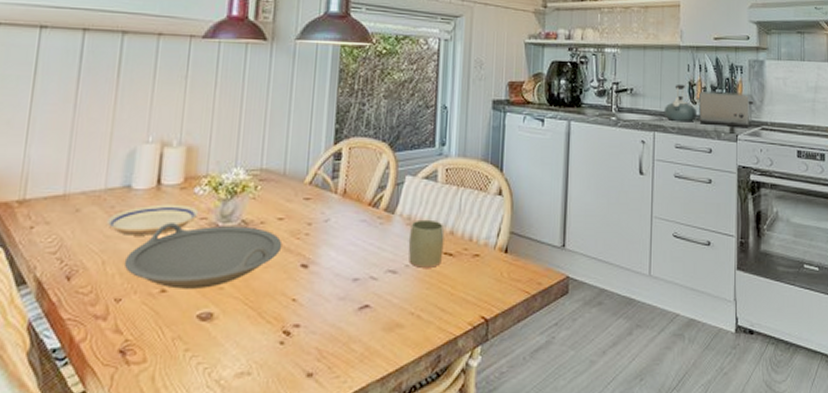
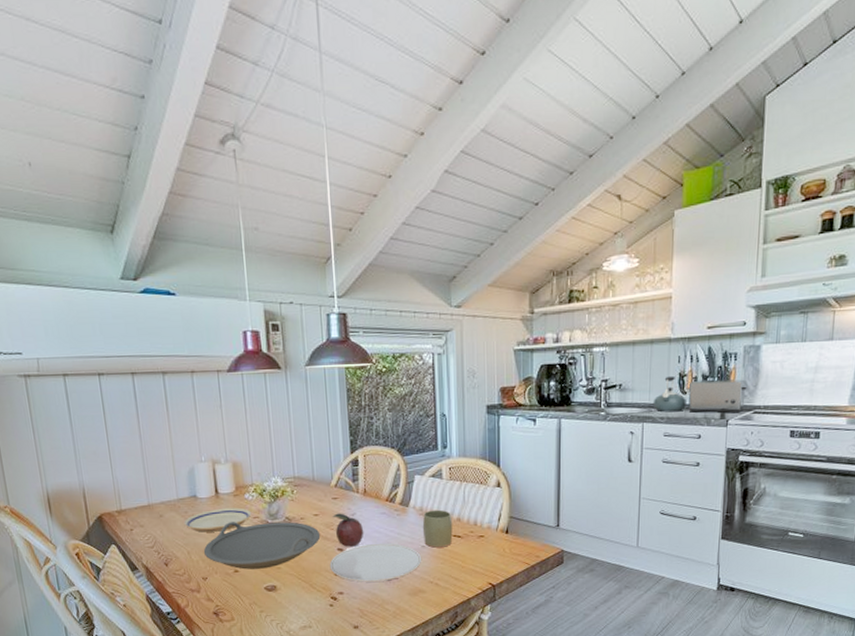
plate: none [287,259,404,311] -> present [329,543,422,582]
fruit: none [301,218,338,263] -> present [333,513,364,547]

